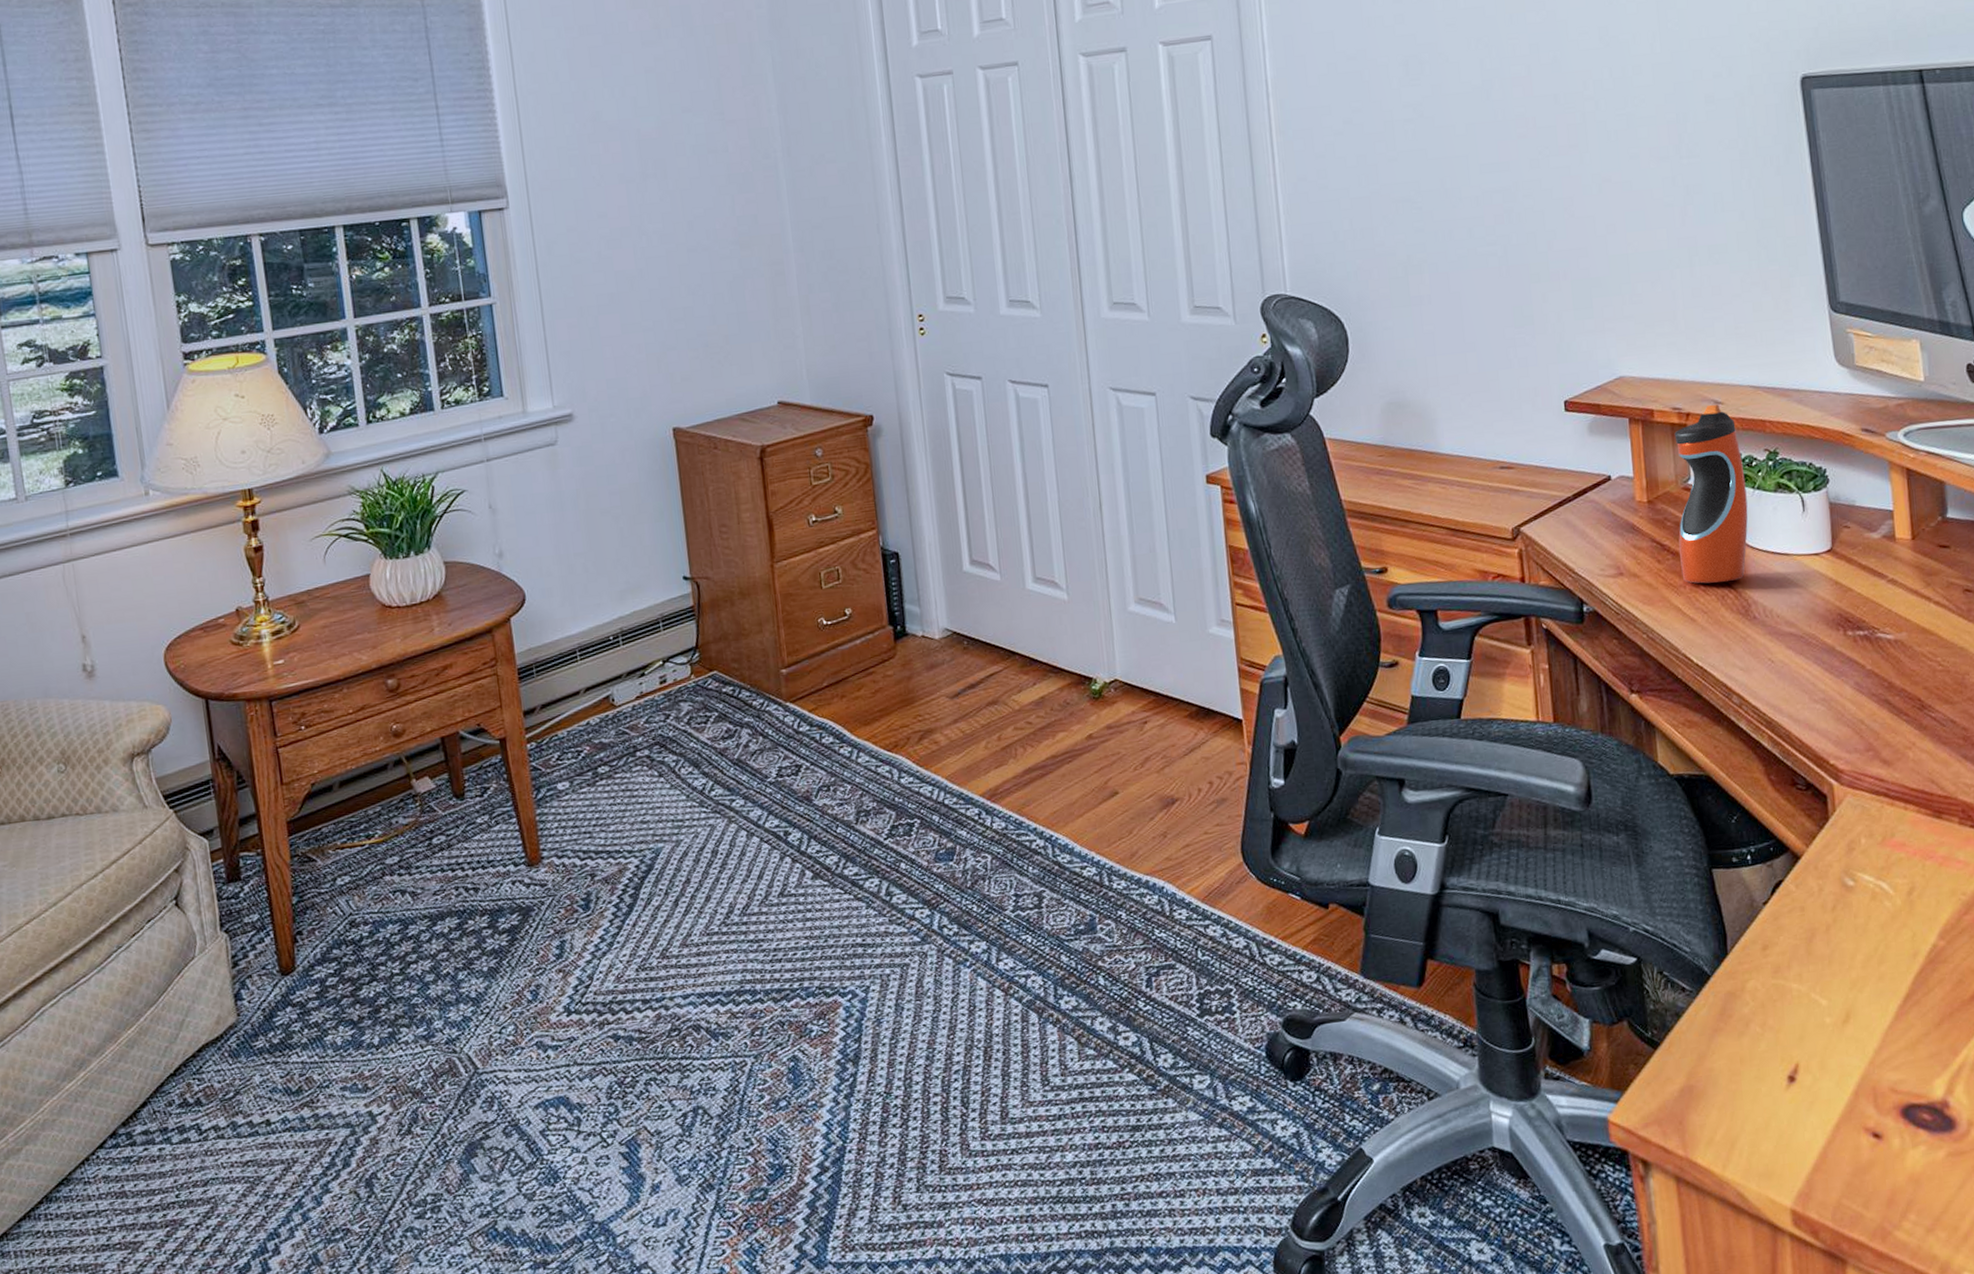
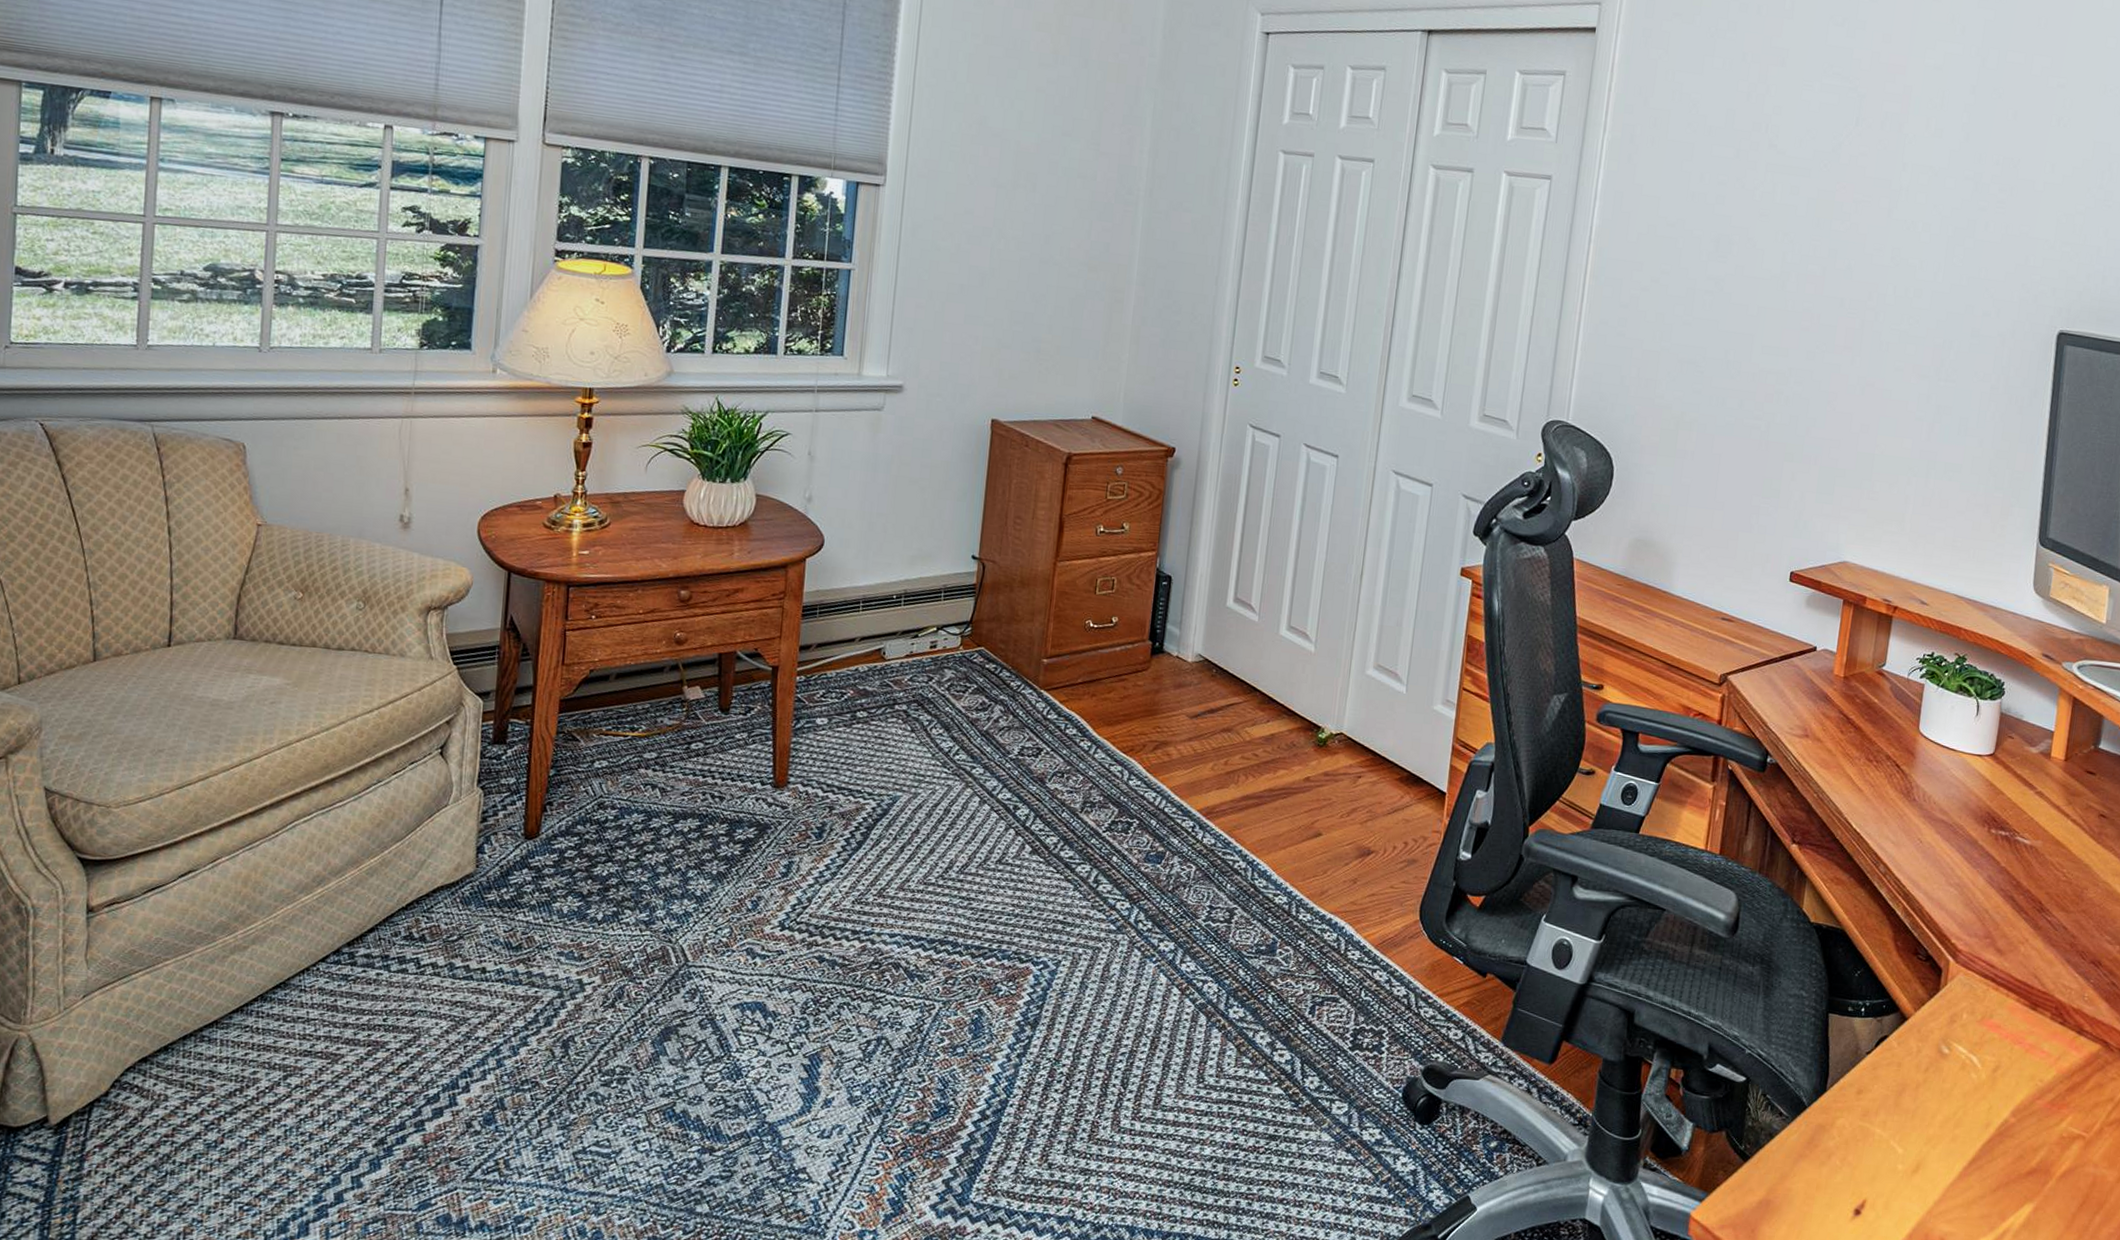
water bottle: present [1674,405,1748,584] -> none [1859,604,1935,763]

